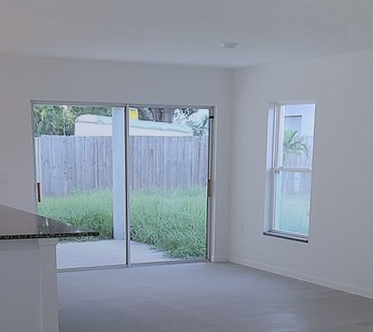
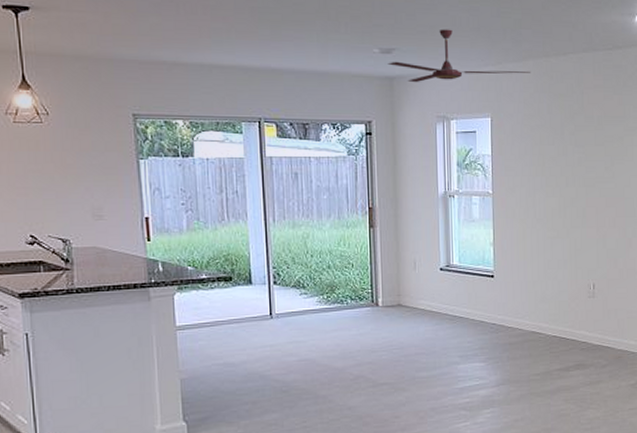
ceiling fan: none [230,25,354,73] -> present [387,29,530,83]

